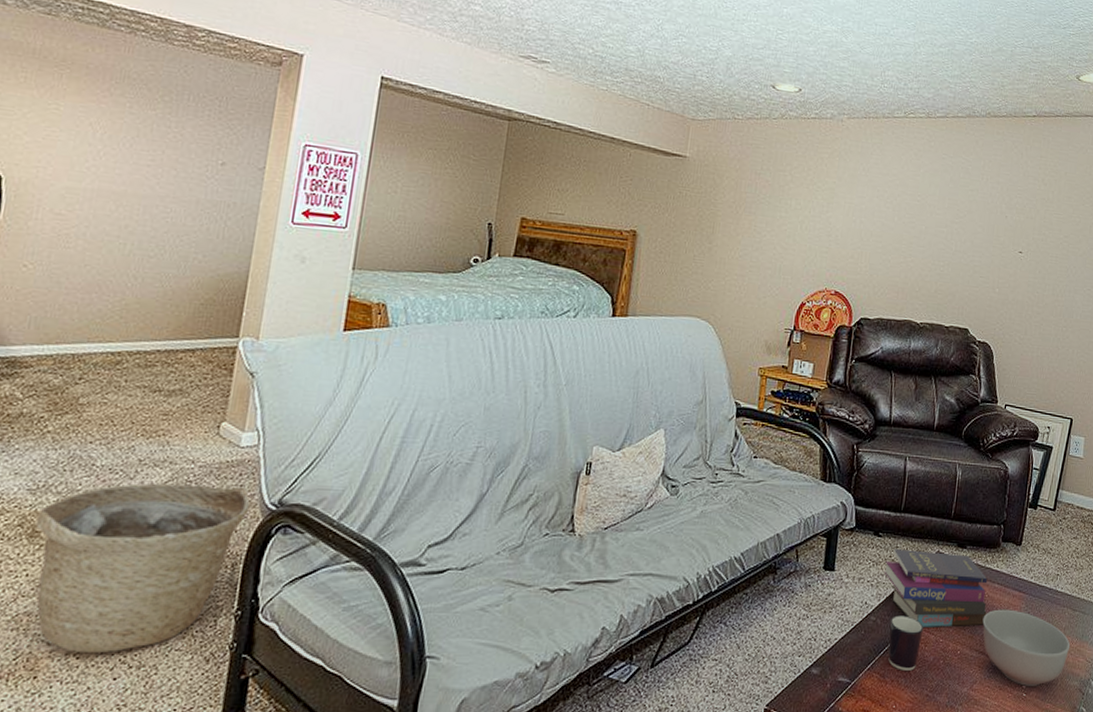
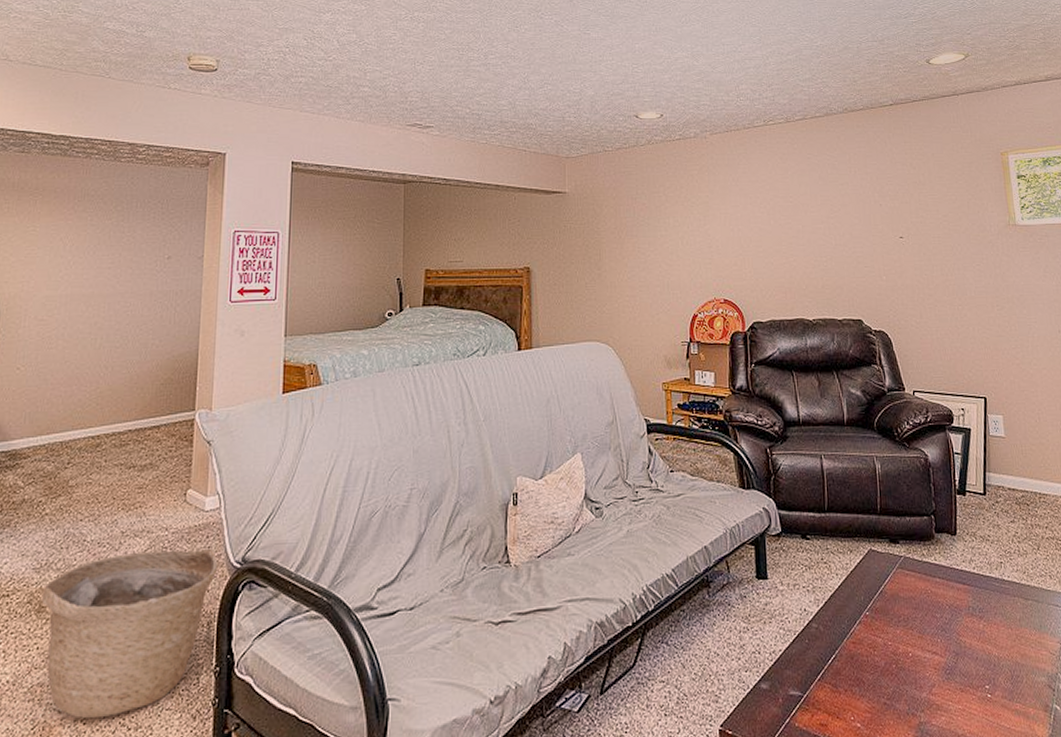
books: present [884,549,988,627] -> none [818,550,933,631]
mug: present [888,615,924,671] -> none [832,620,870,679]
bowl: present [982,609,1071,686] -> none [929,604,1030,686]

